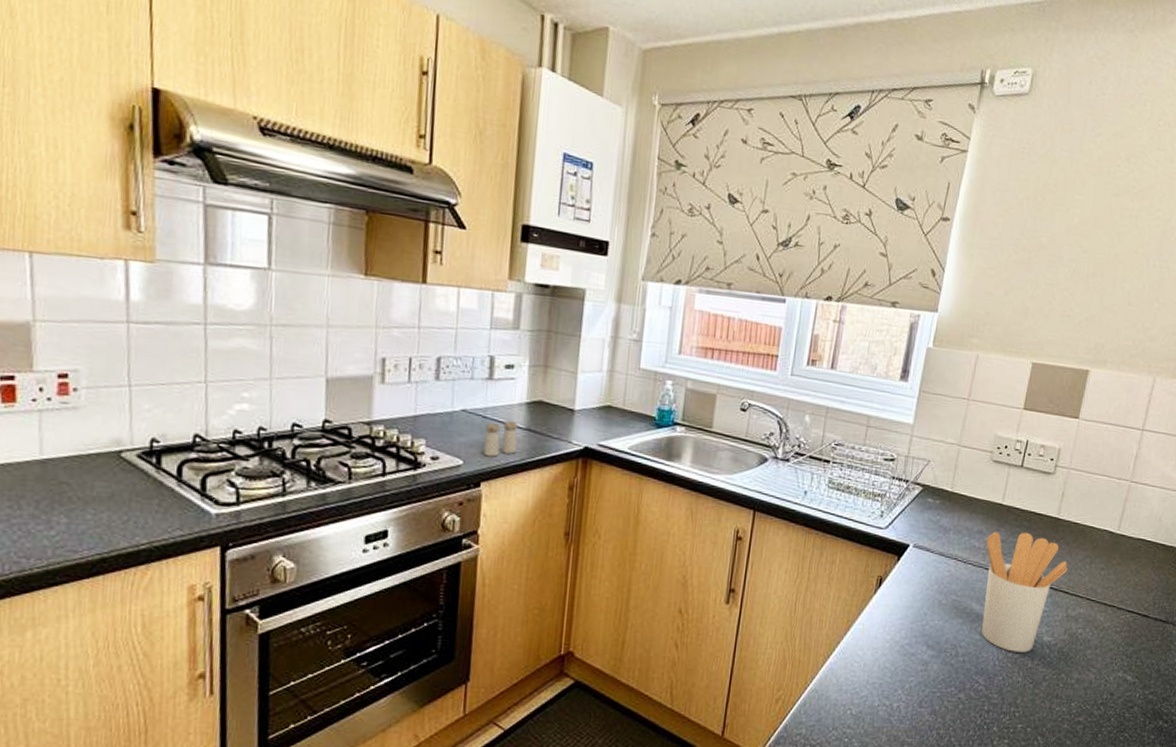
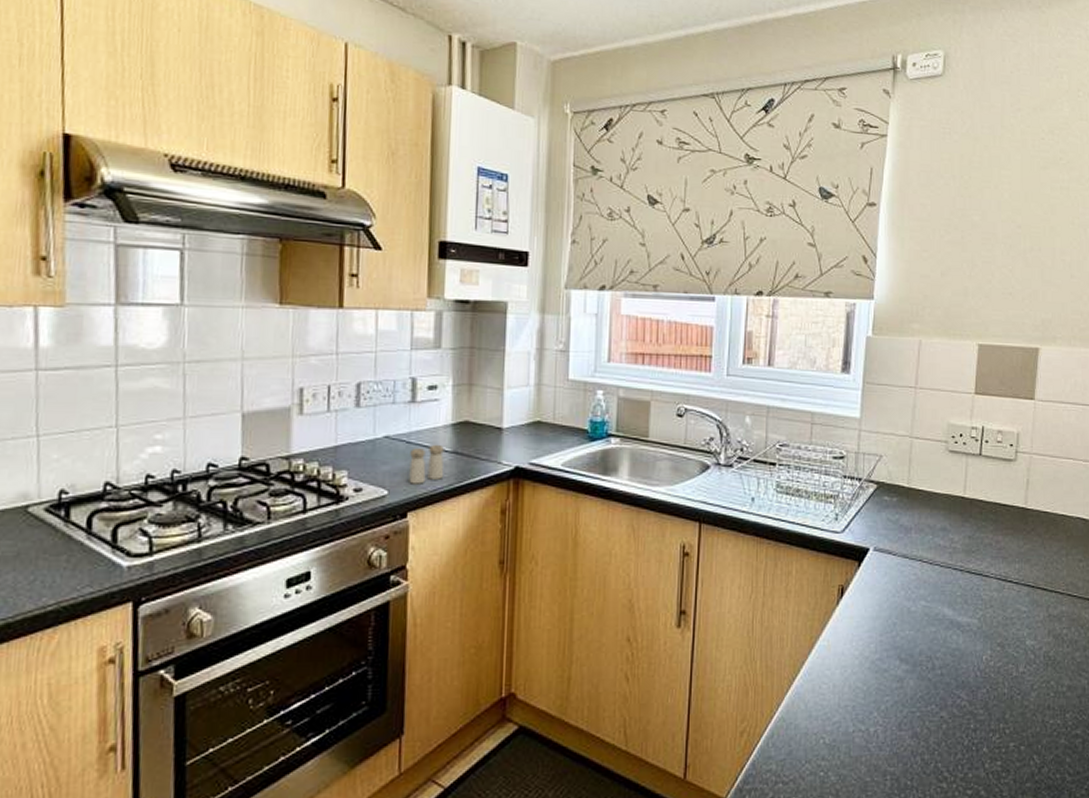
utensil holder: present [981,531,1068,652] -> none [951,526,1043,660]

